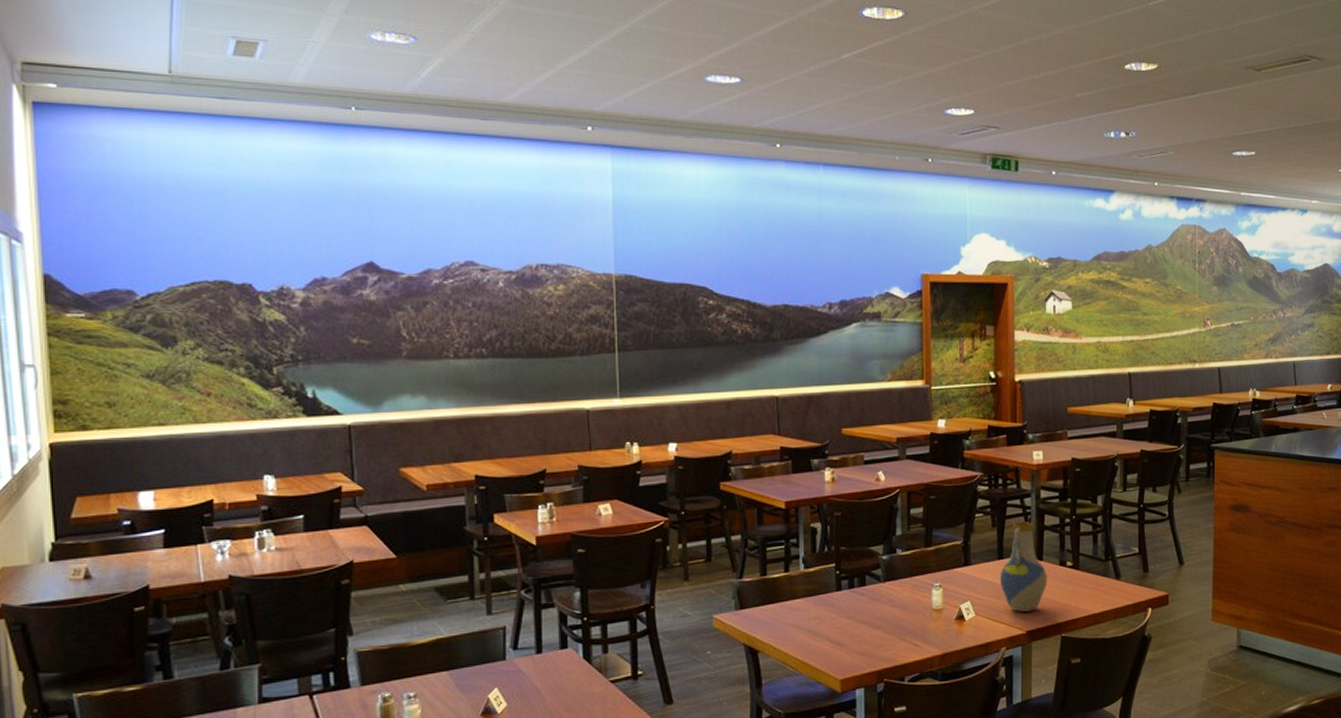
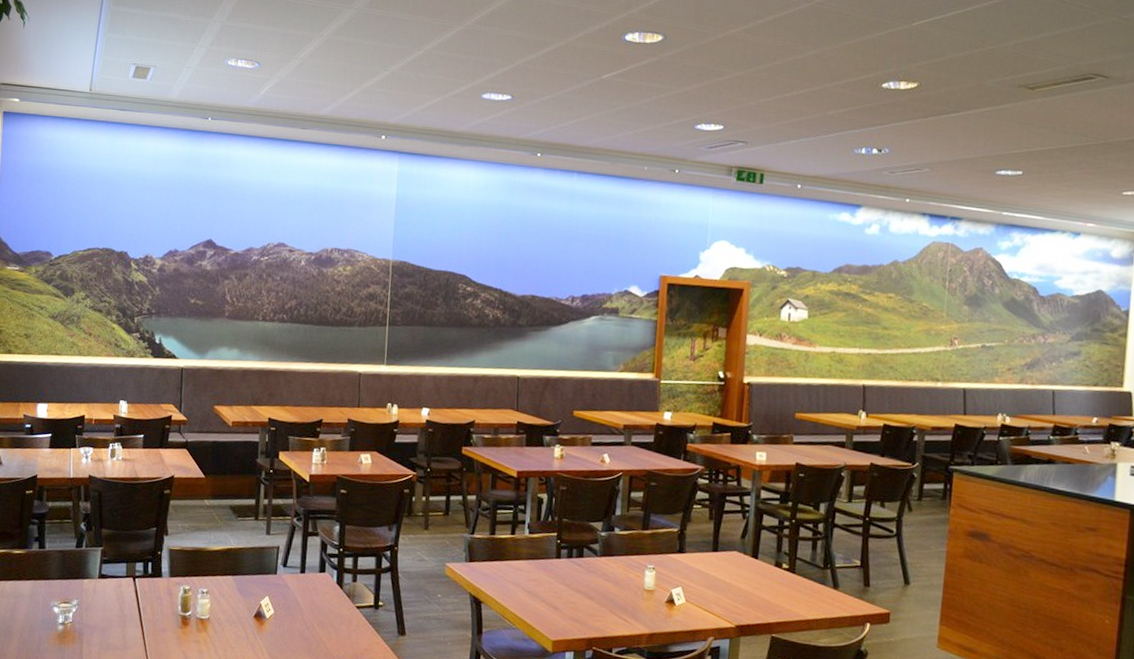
vase: present [999,521,1047,612] -> none [712,518,761,607]

